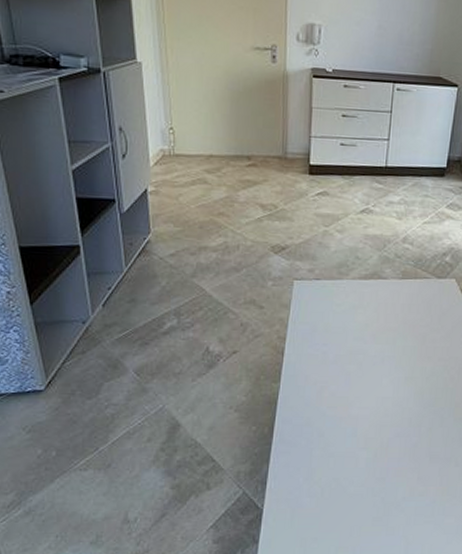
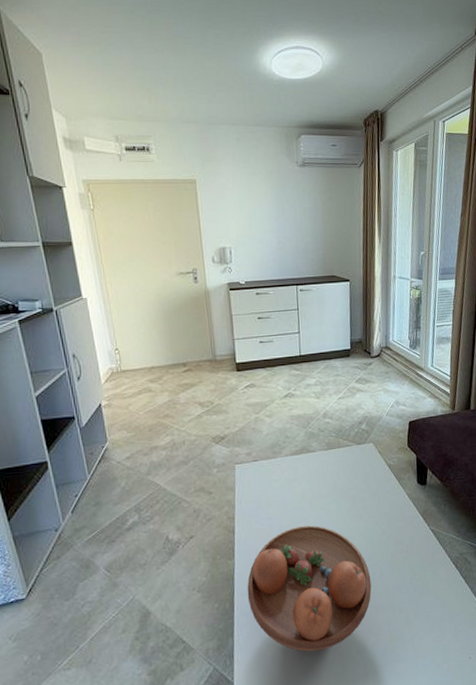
fruit bowl: none [289,359,430,491] -> present [247,525,372,652]

